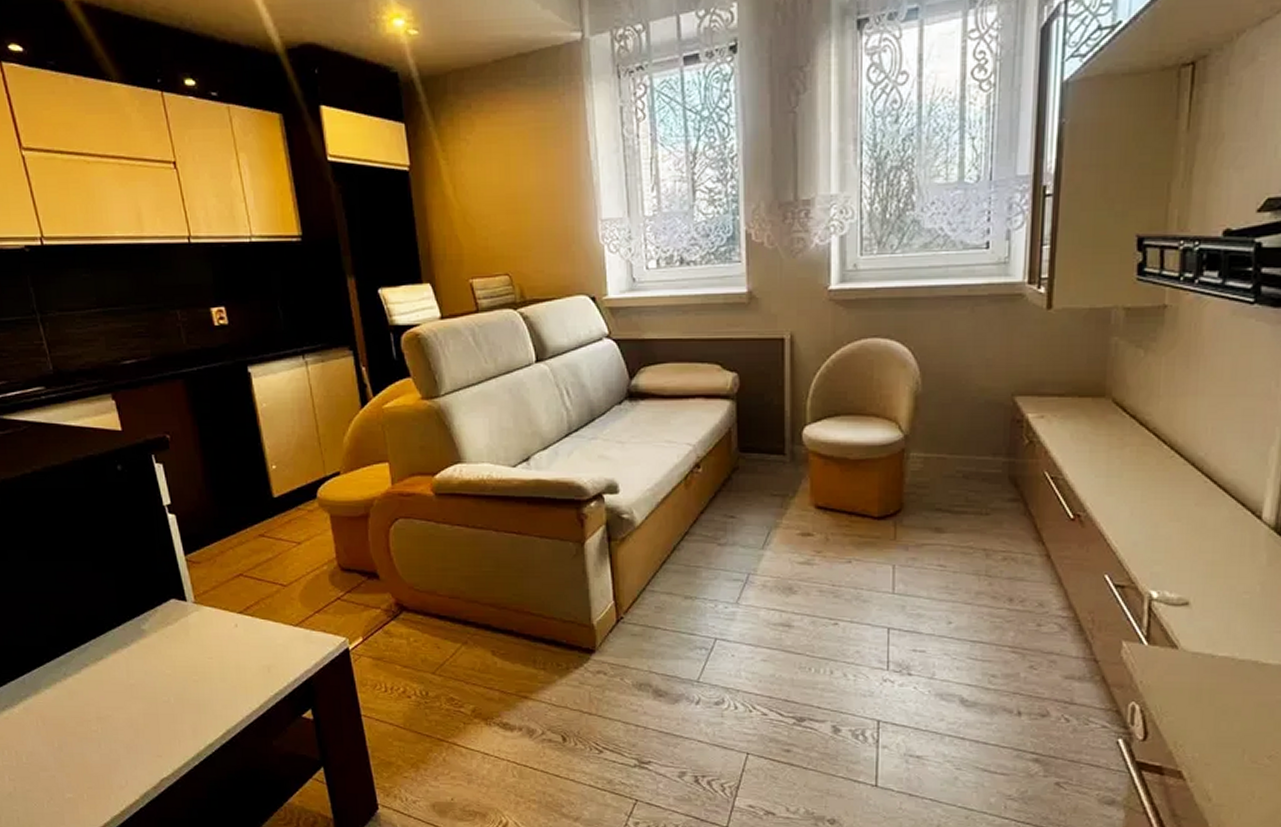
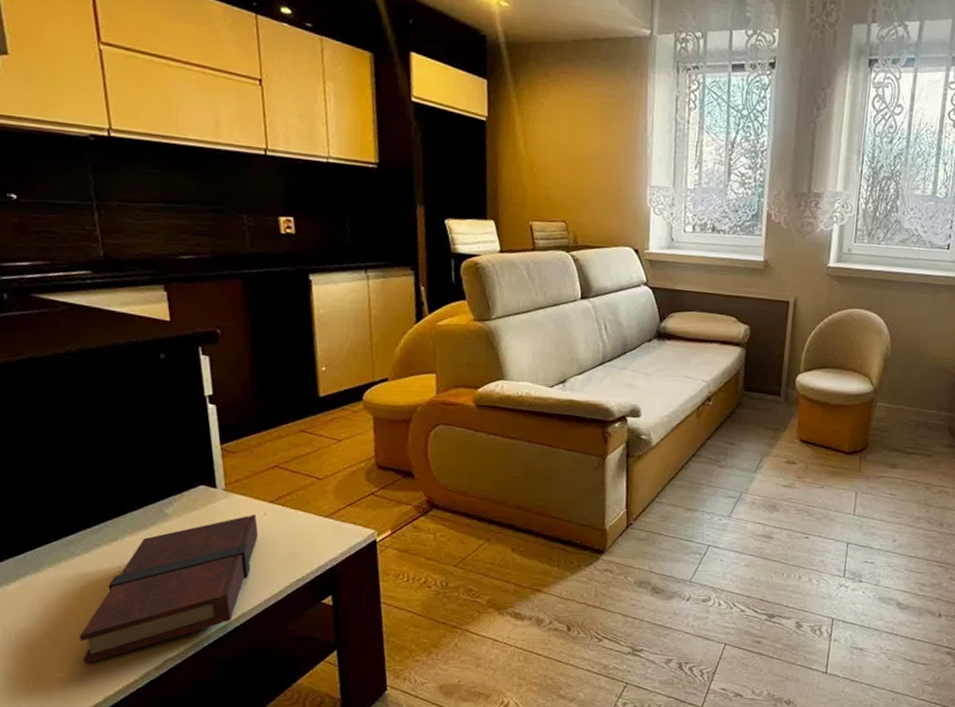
book: none [81,626,232,785] -> present [79,514,259,665]

